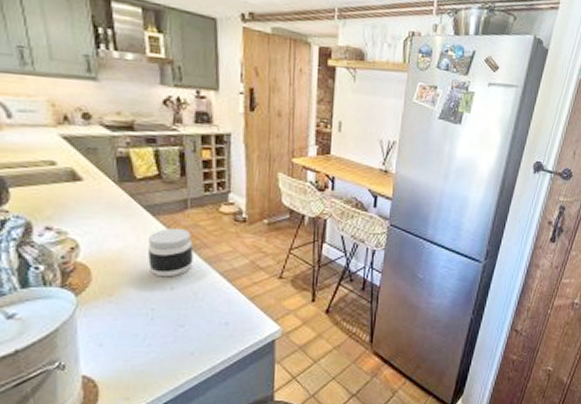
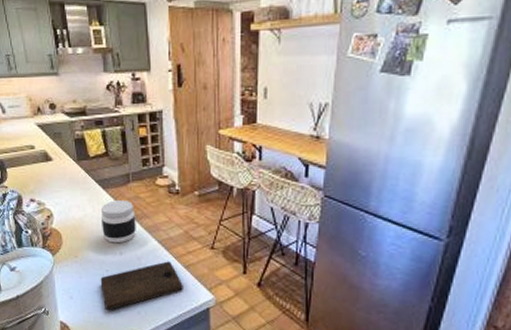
cutting board: none [143,294,247,356] -> present [100,261,183,311]

